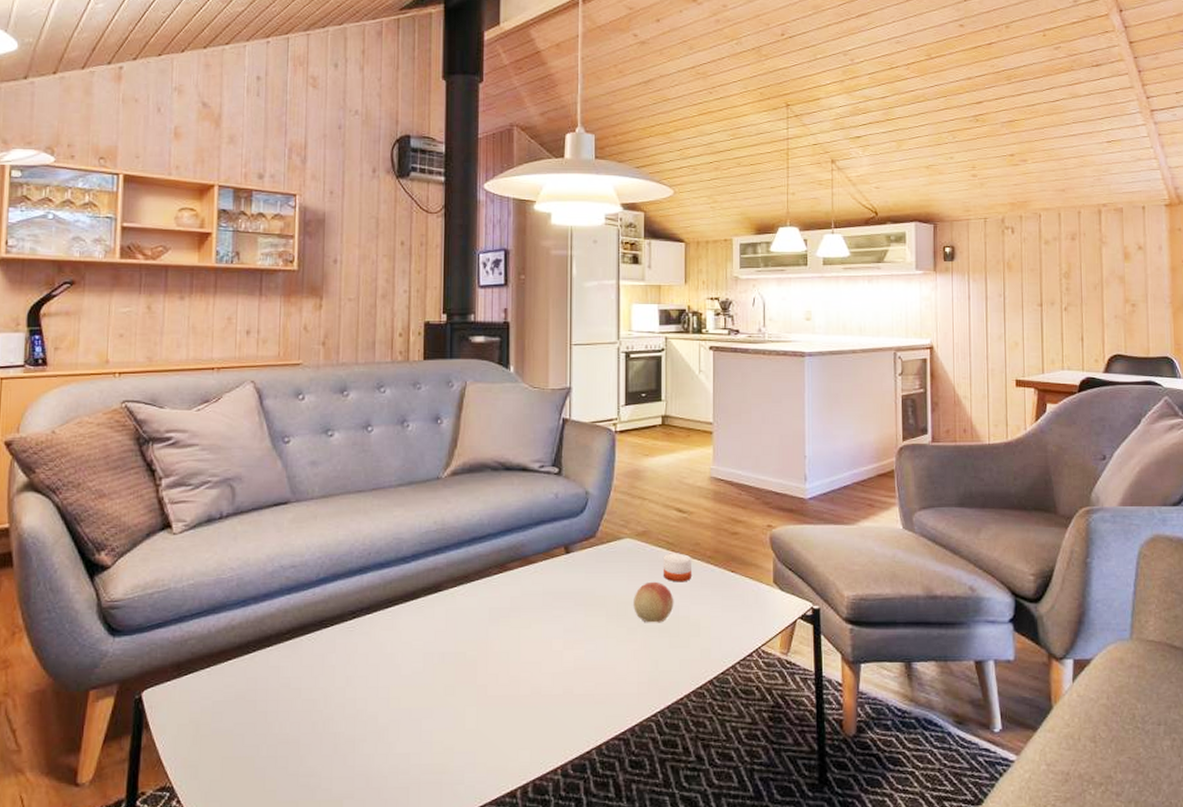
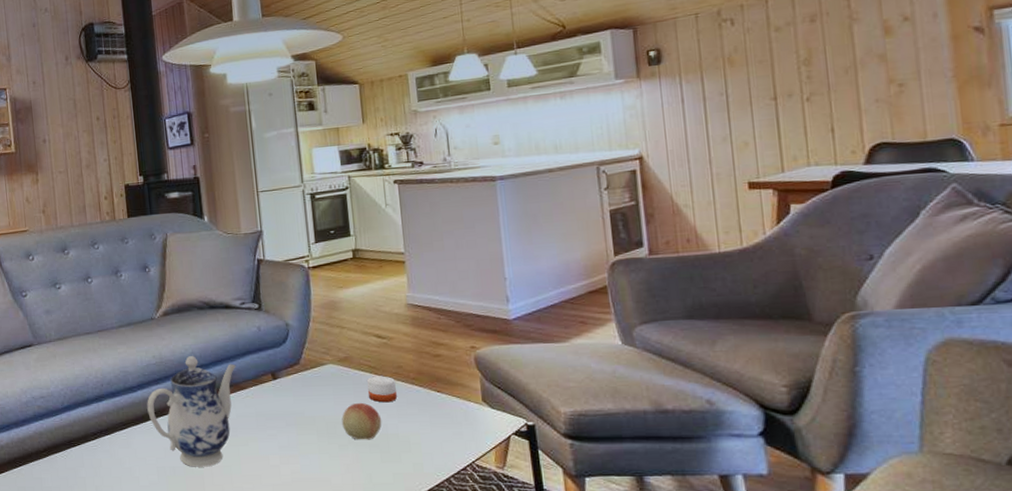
teapot: none [420,523,527,653] -> present [147,356,236,467]

